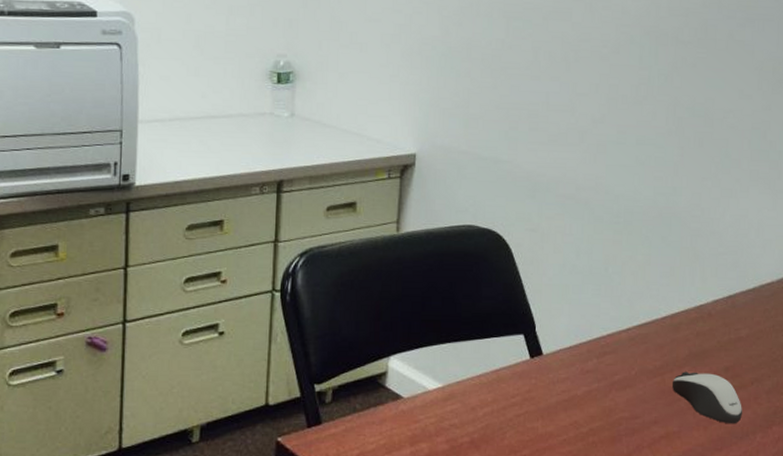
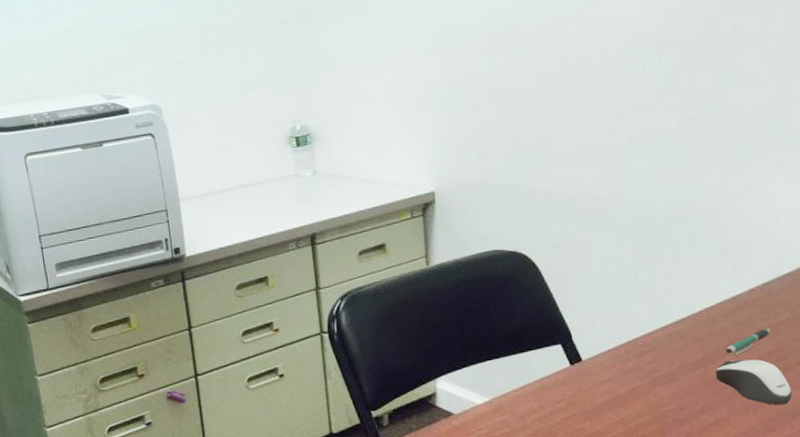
pen: none [684,342,729,367] -> present [725,328,770,355]

